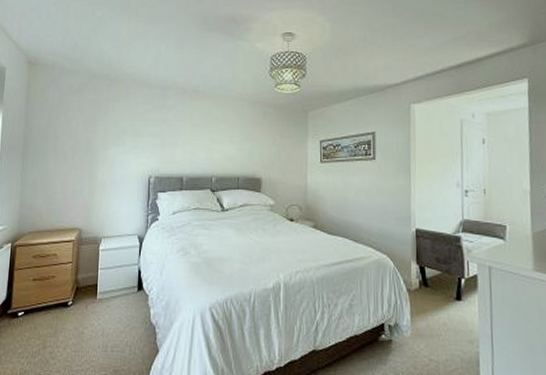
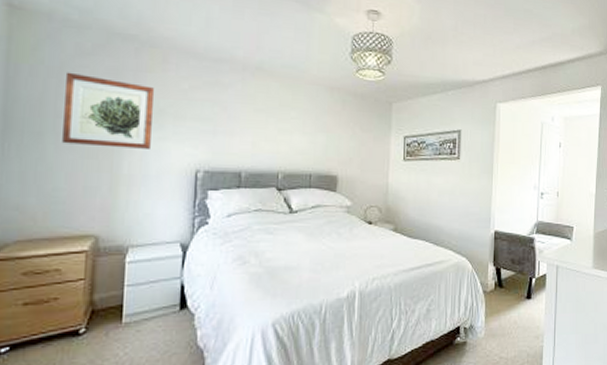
wall art: none [59,106,119,161] -> present [62,72,154,149]

